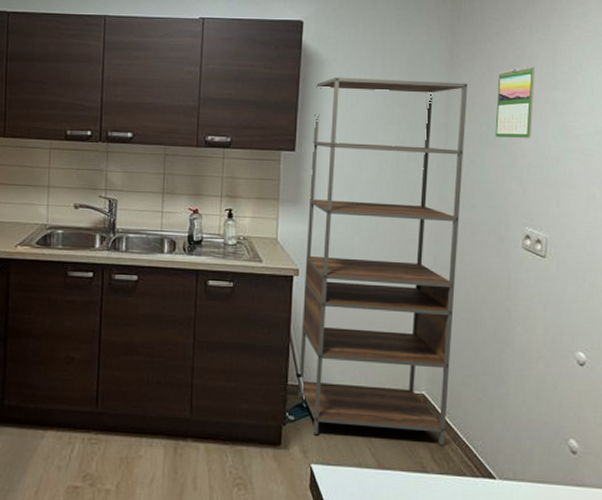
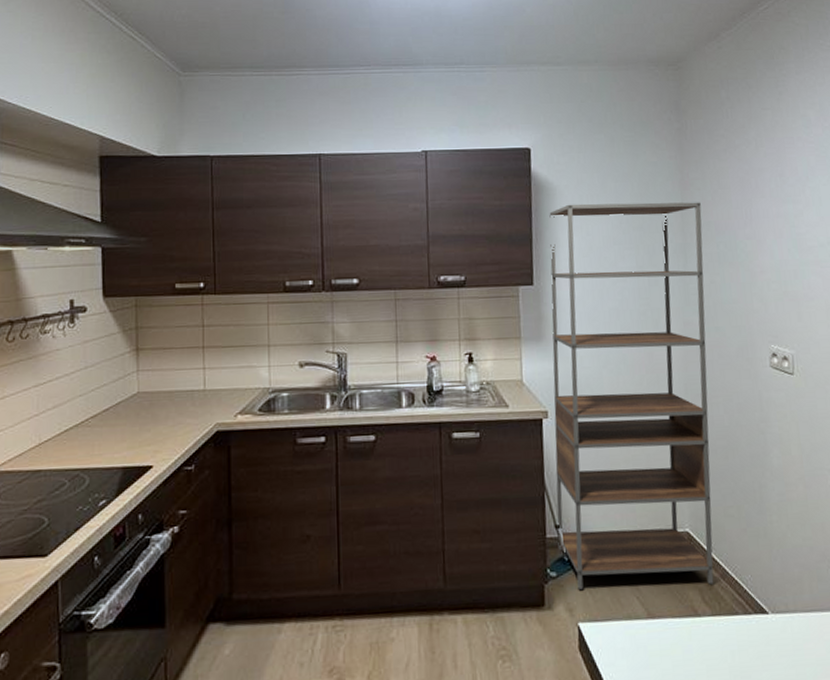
calendar: present [495,66,535,138] -> none [730,180,768,255]

